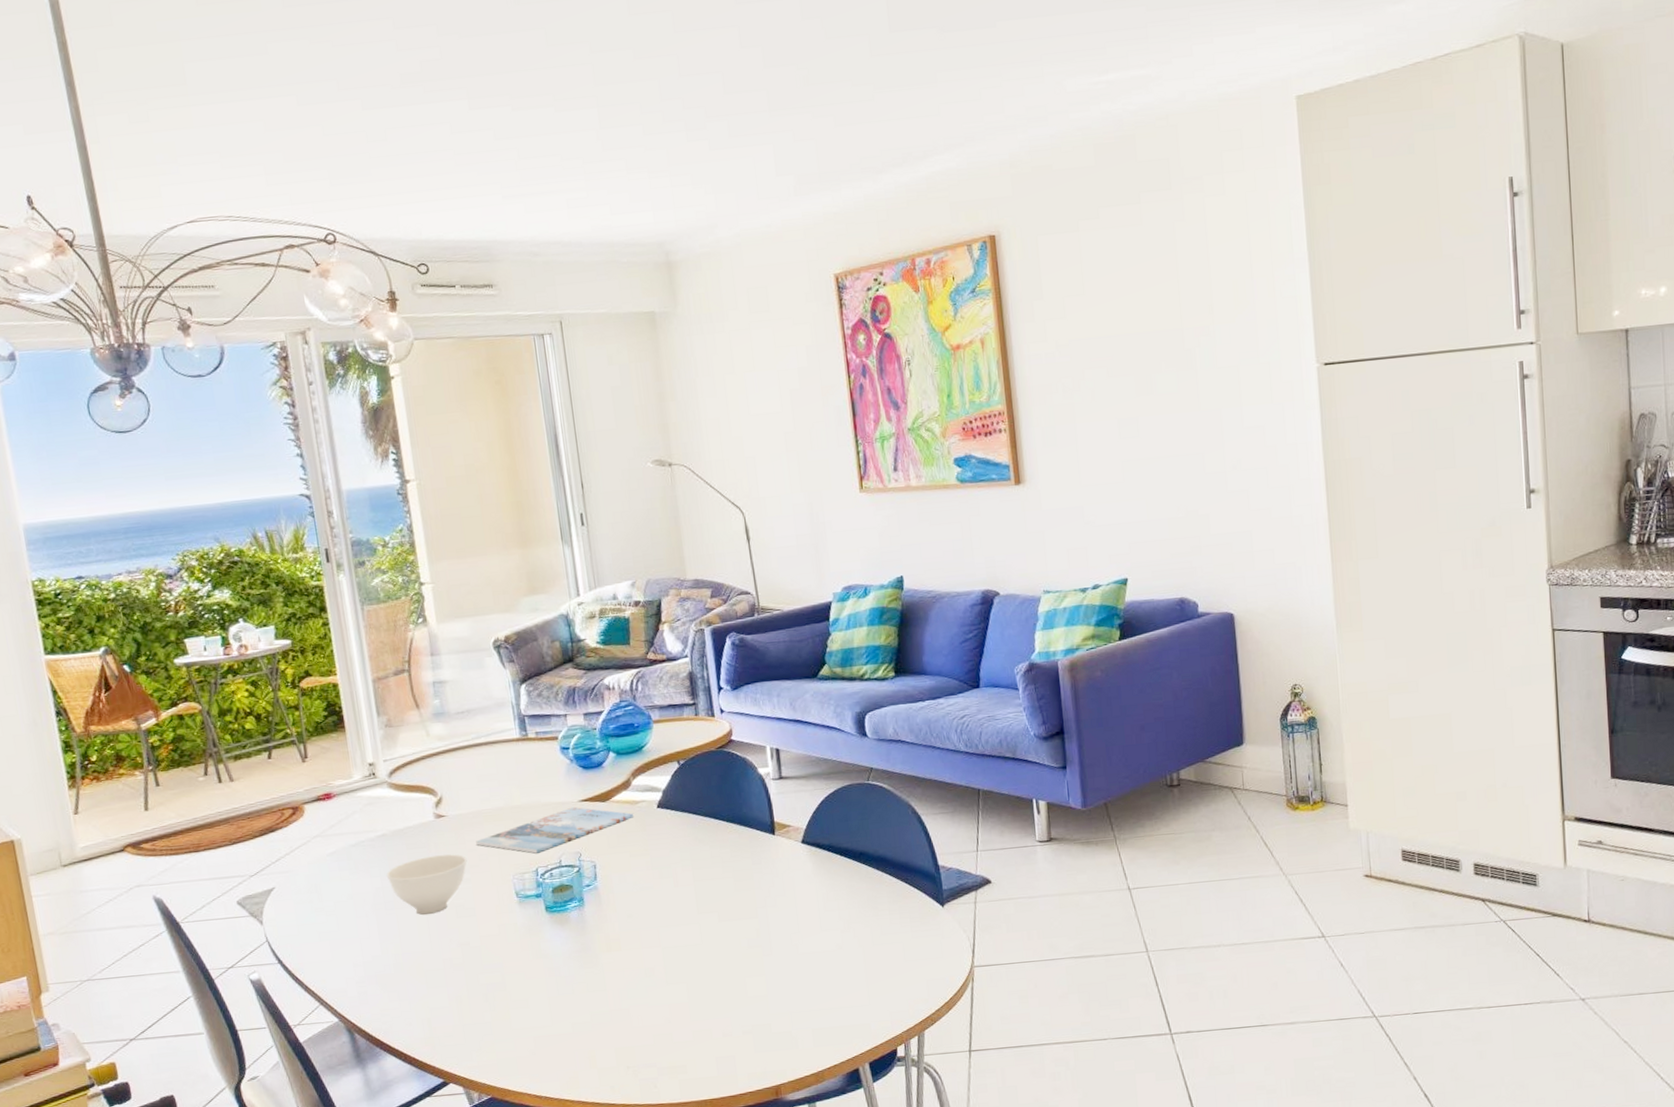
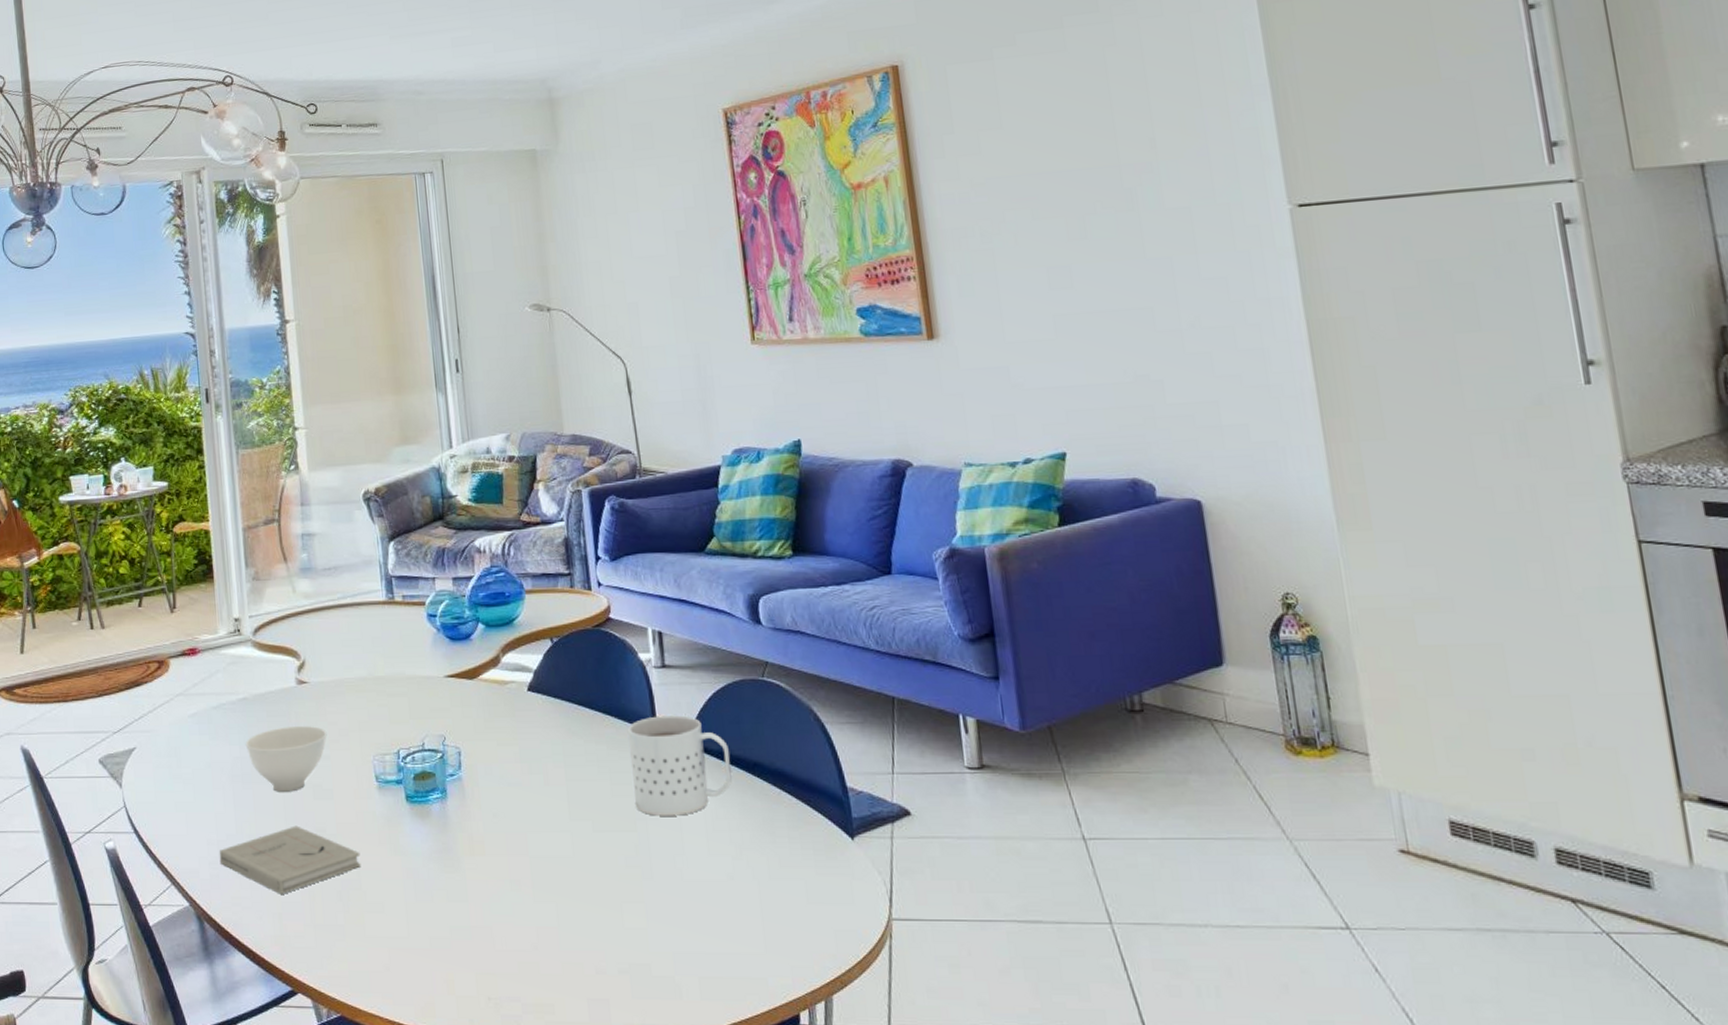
book: none [365,942,505,1002] -> present [219,825,361,894]
magazine: present [476,806,633,854] -> none [337,682,502,733]
mug: none [749,818,842,904] -> present [628,715,733,816]

